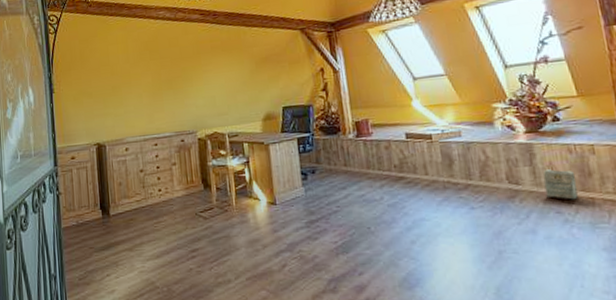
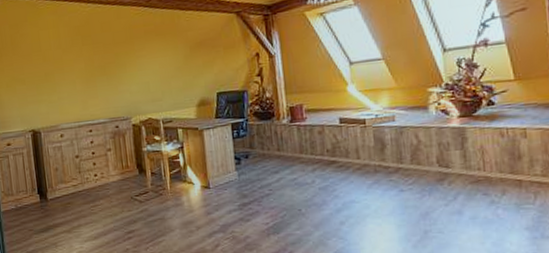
bag: present [543,169,578,200] -> none [473,153,506,182]

